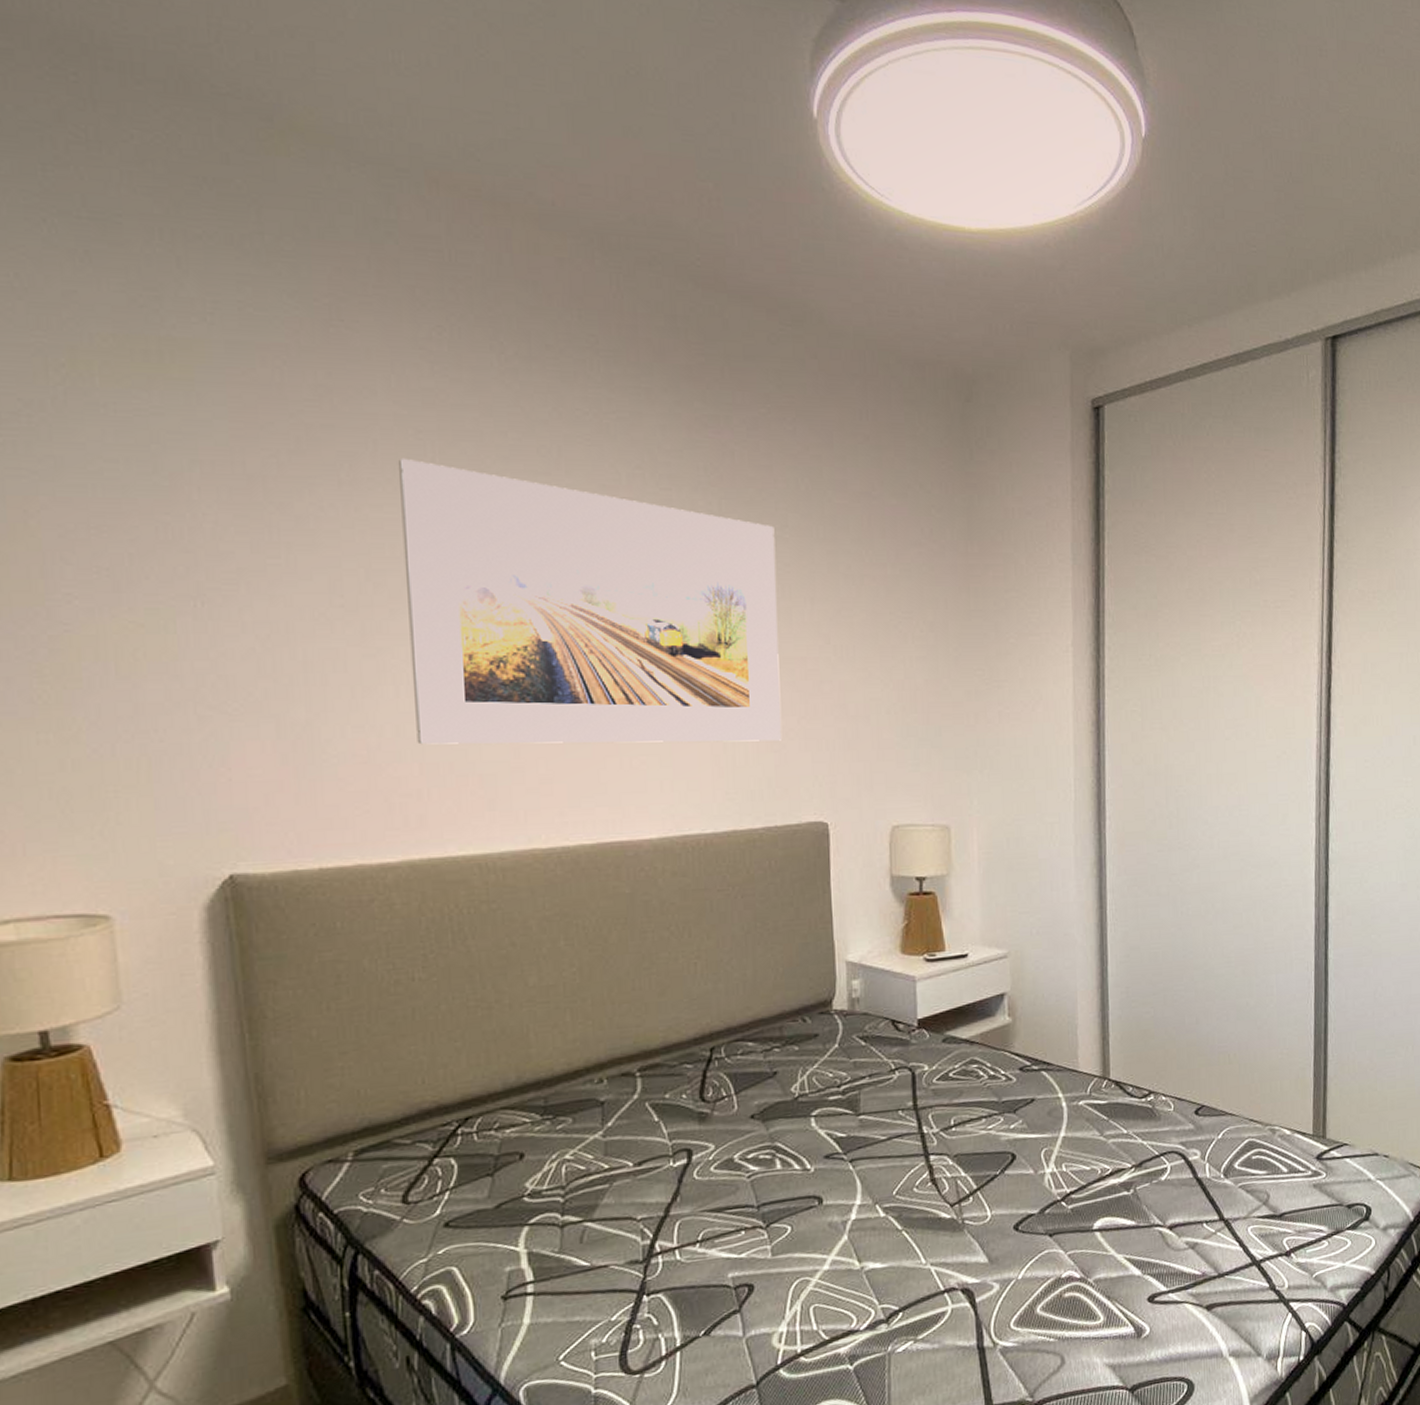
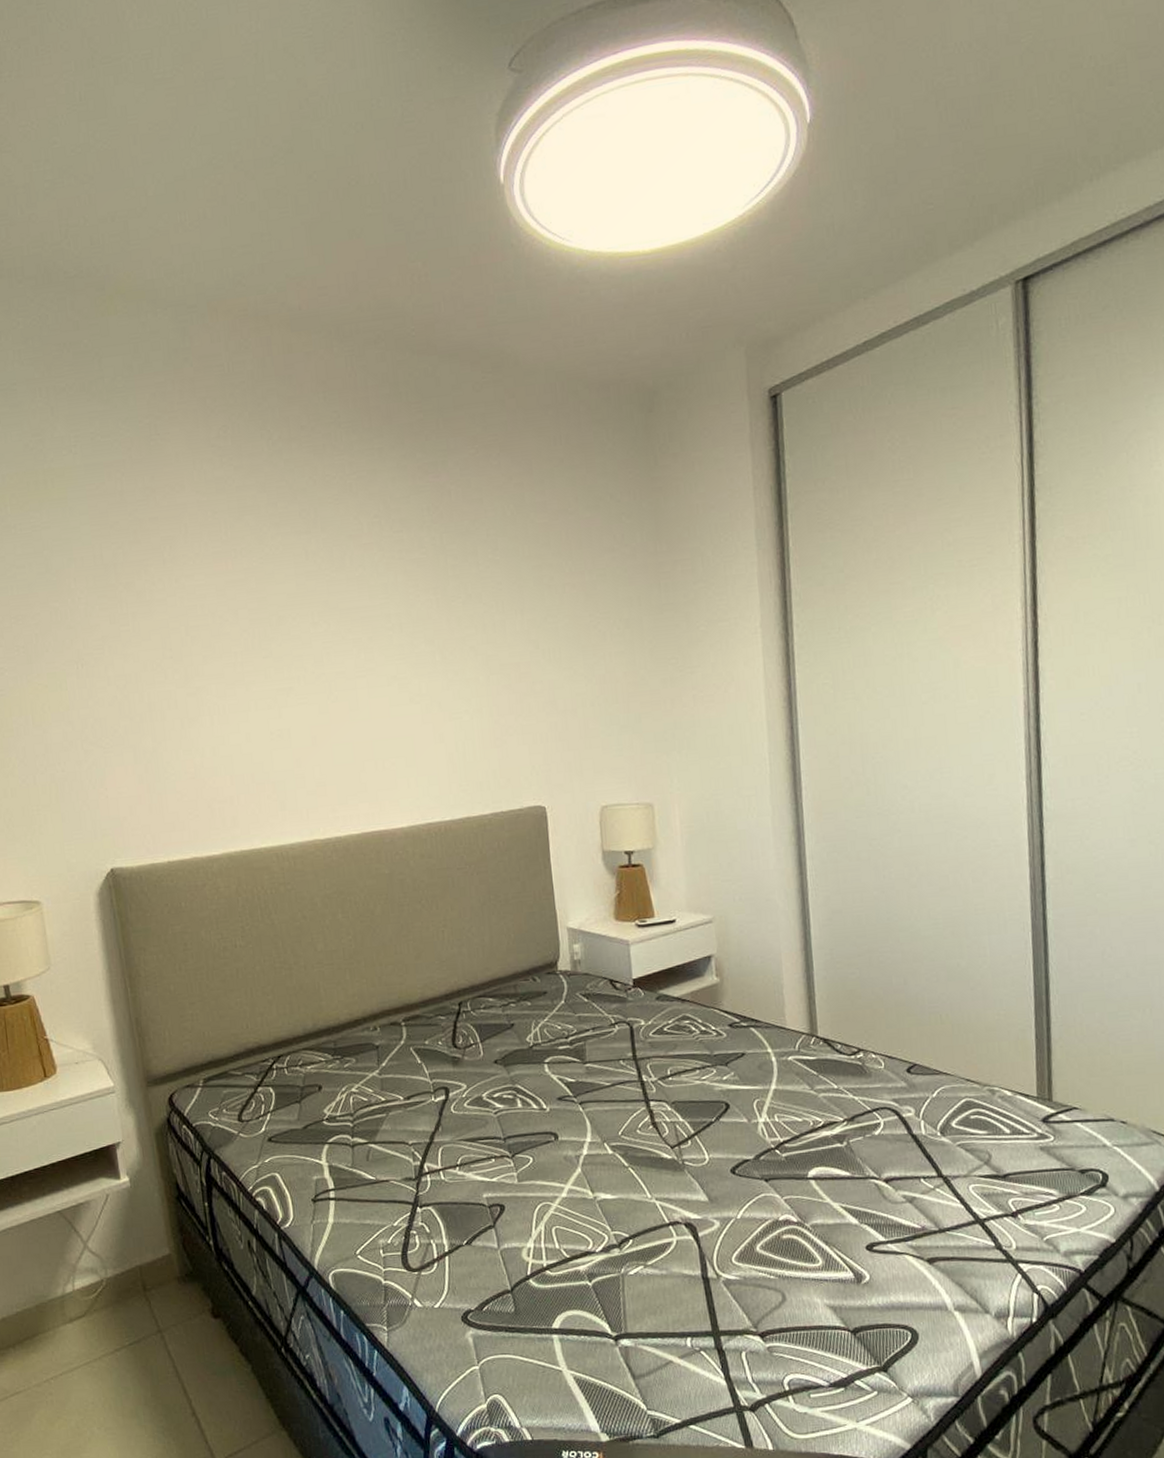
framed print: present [397,457,782,745] -> none [202,535,503,761]

